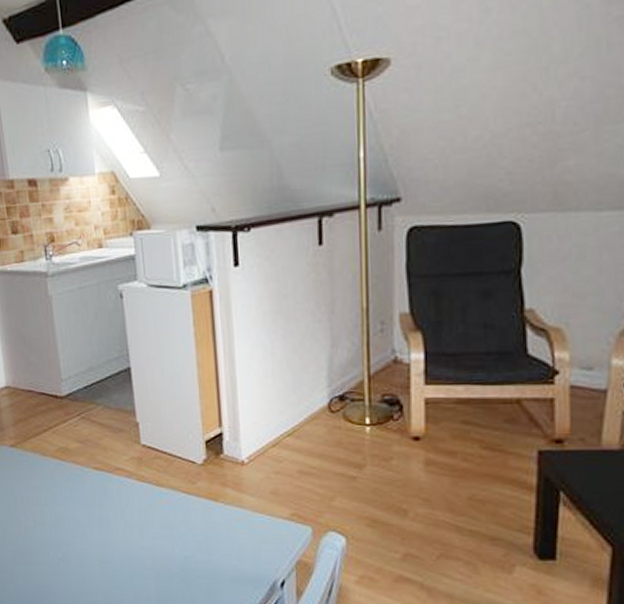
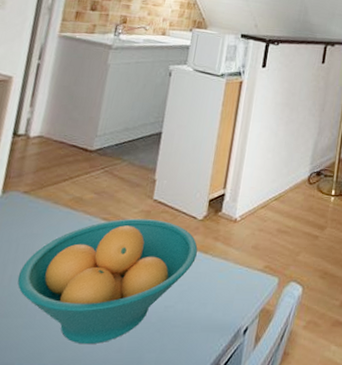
fruit bowl: none [31,466,206,592] -> present [17,218,198,345]

